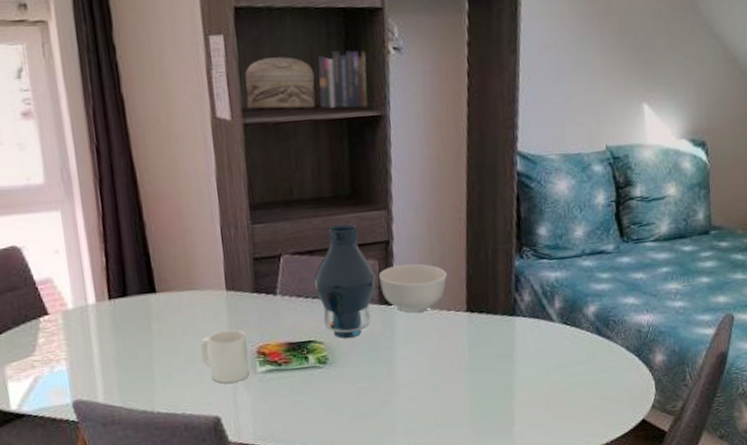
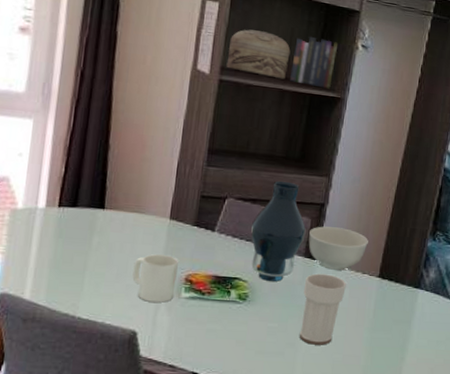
cup: none [385,318,433,399] -> present [299,273,346,345]

